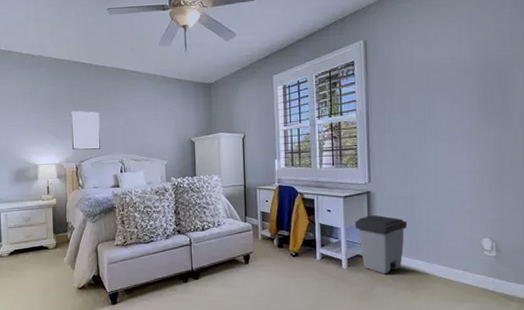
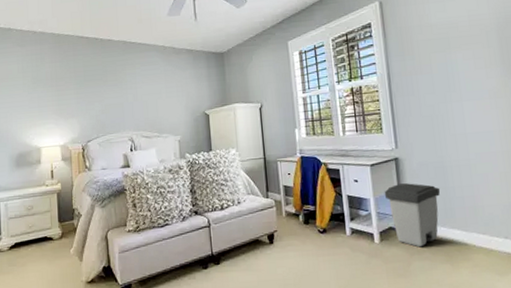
writing board: present [71,110,100,150] -> none [76,87,108,130]

